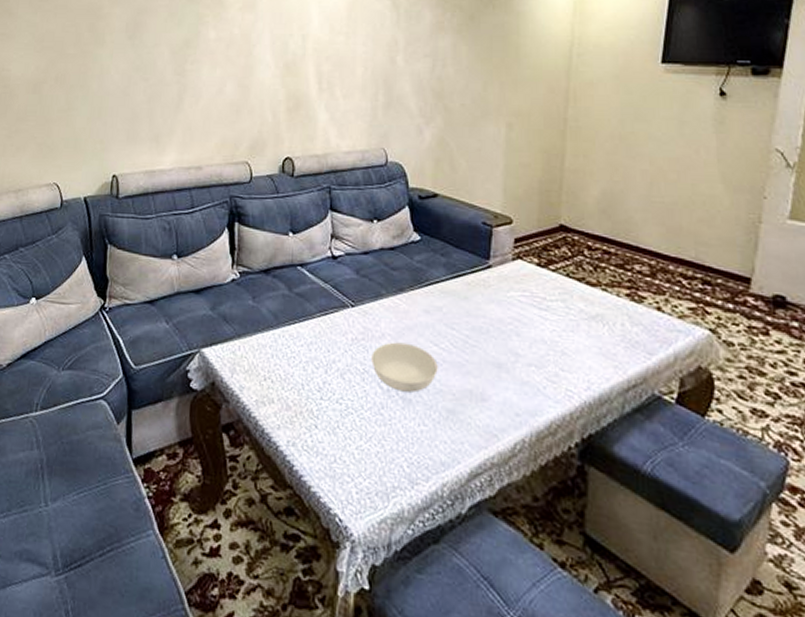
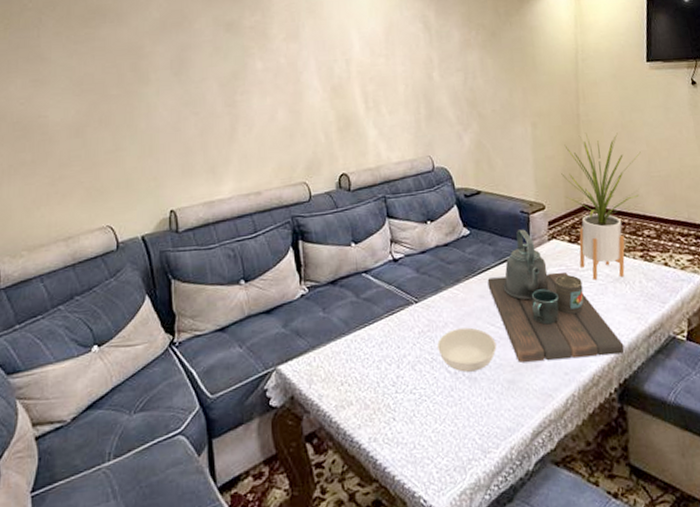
tea set: none [435,243,593,405] -> present [487,229,625,362]
house plant: none [537,140,641,316] -> present [561,132,641,280]

